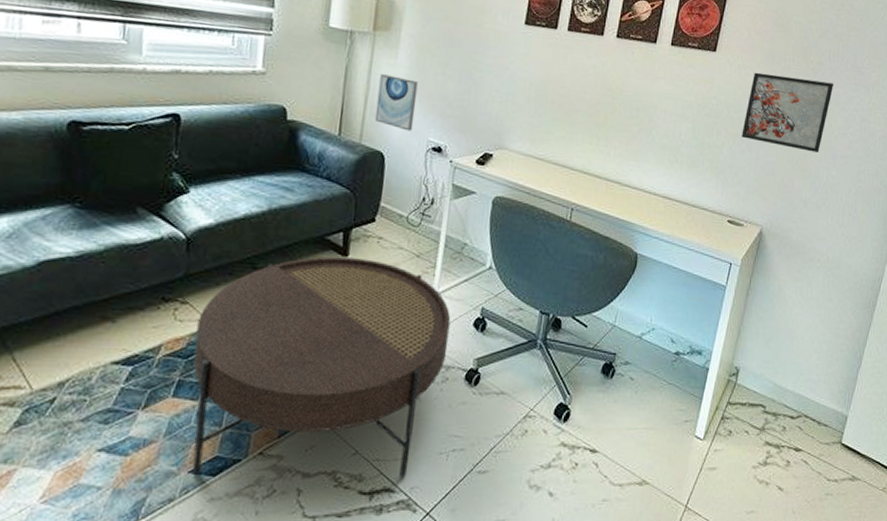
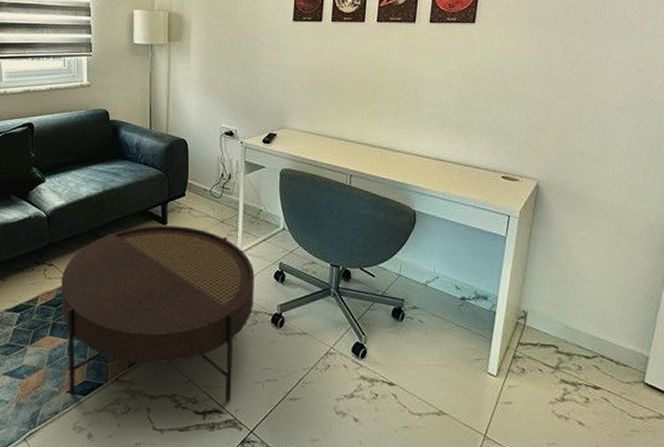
wall art: present [374,74,419,131] -> none [176,76,209,121]
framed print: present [741,72,833,153] -> none [508,37,603,106]

